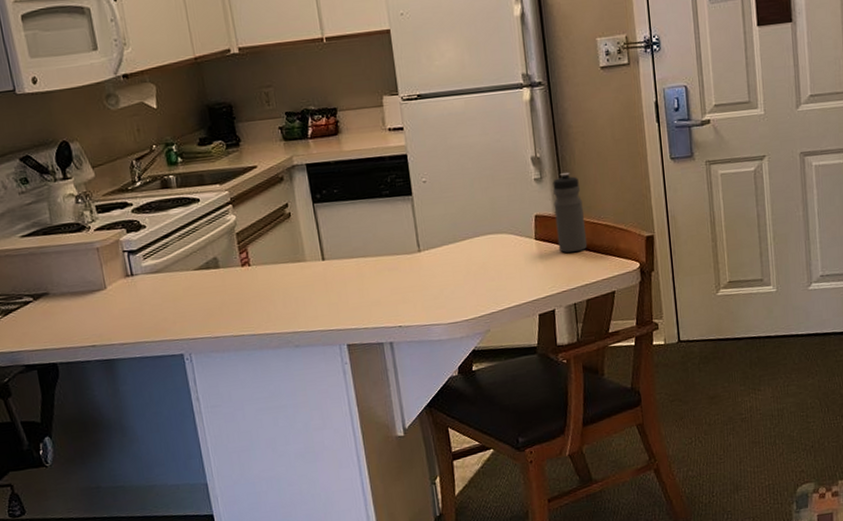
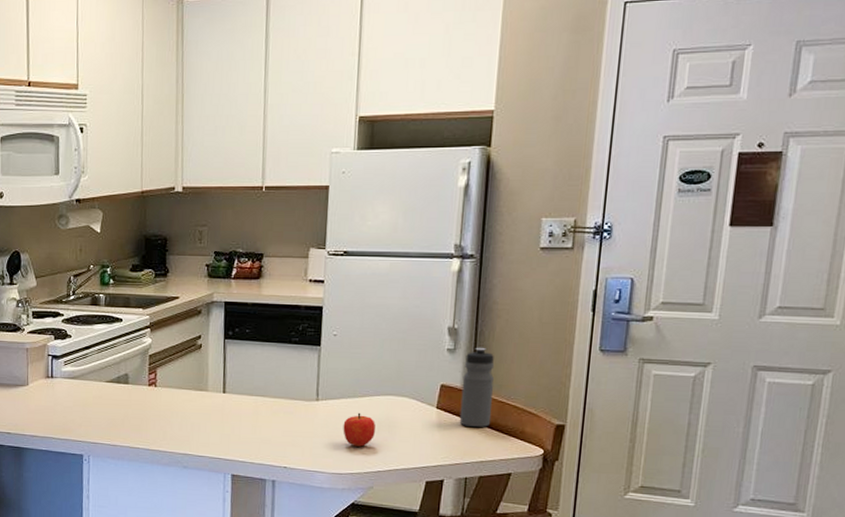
fruit: none [449,256,482,292] -> present [343,412,375,447]

